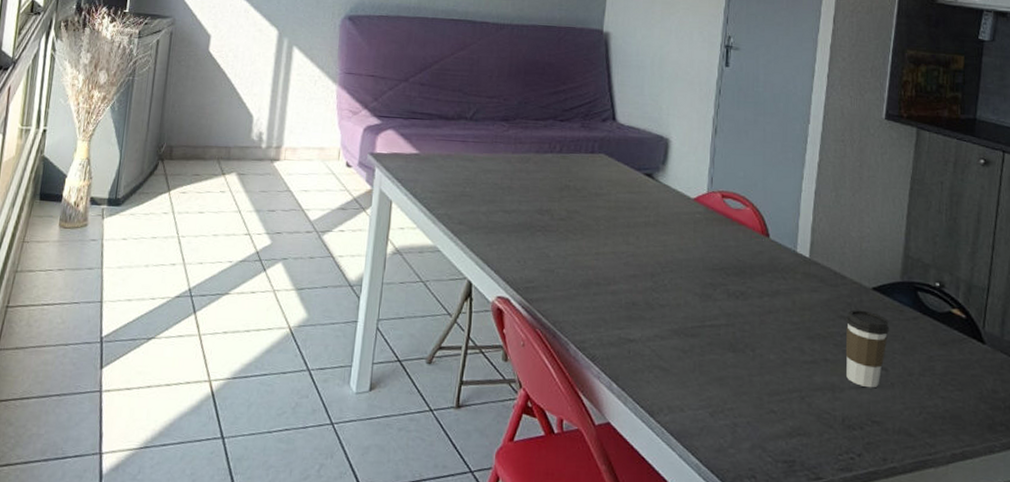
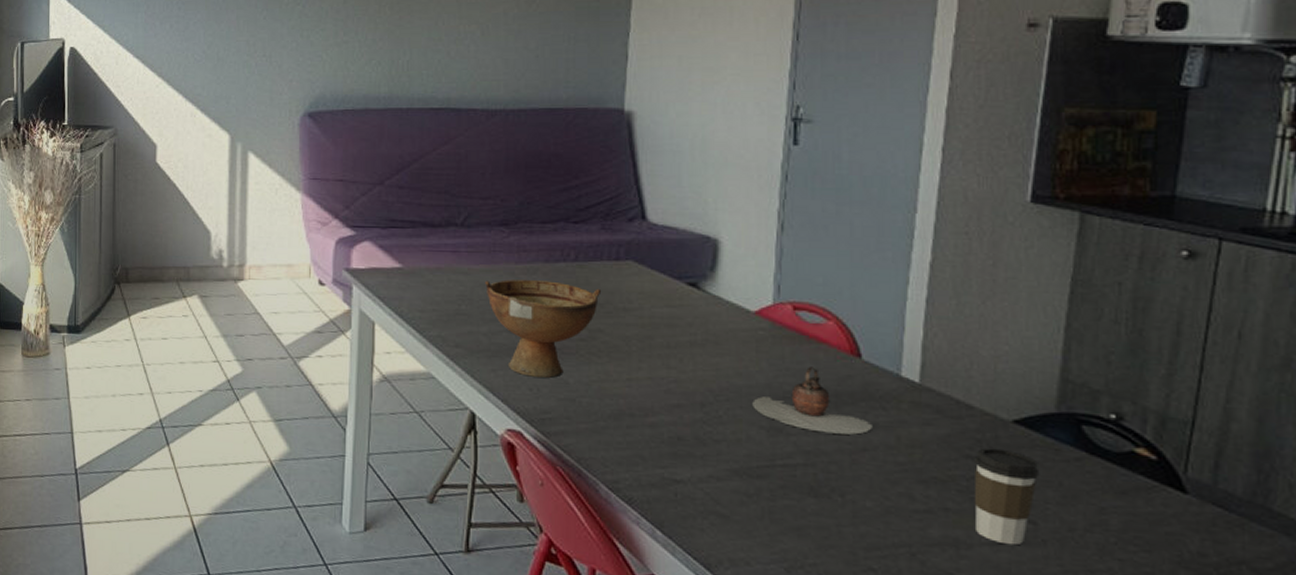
bowl: none [487,167,580,252] -> present [485,280,602,378]
teapot: none [690,244,776,300] -> present [752,367,872,435]

